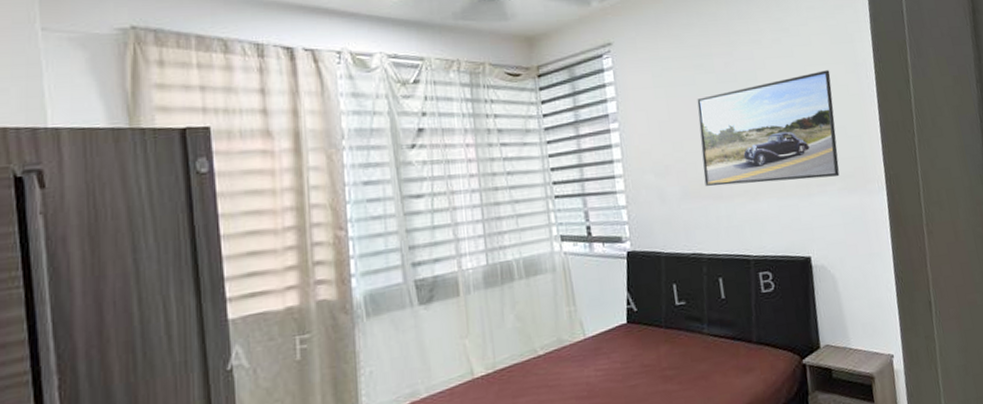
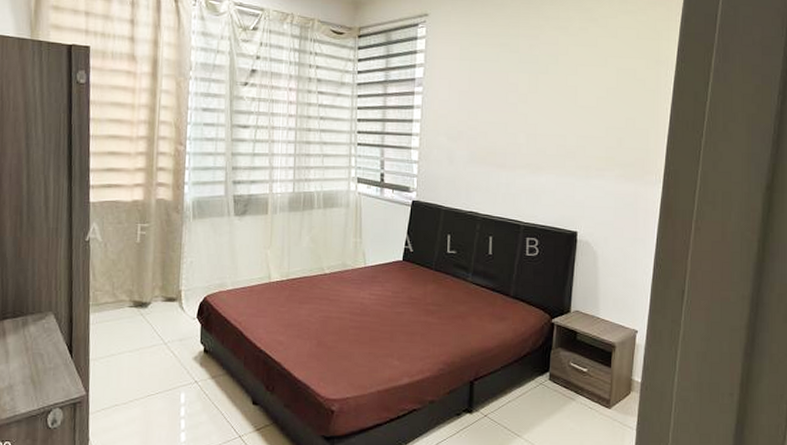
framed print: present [697,70,840,186] -> none [492,63,630,164]

